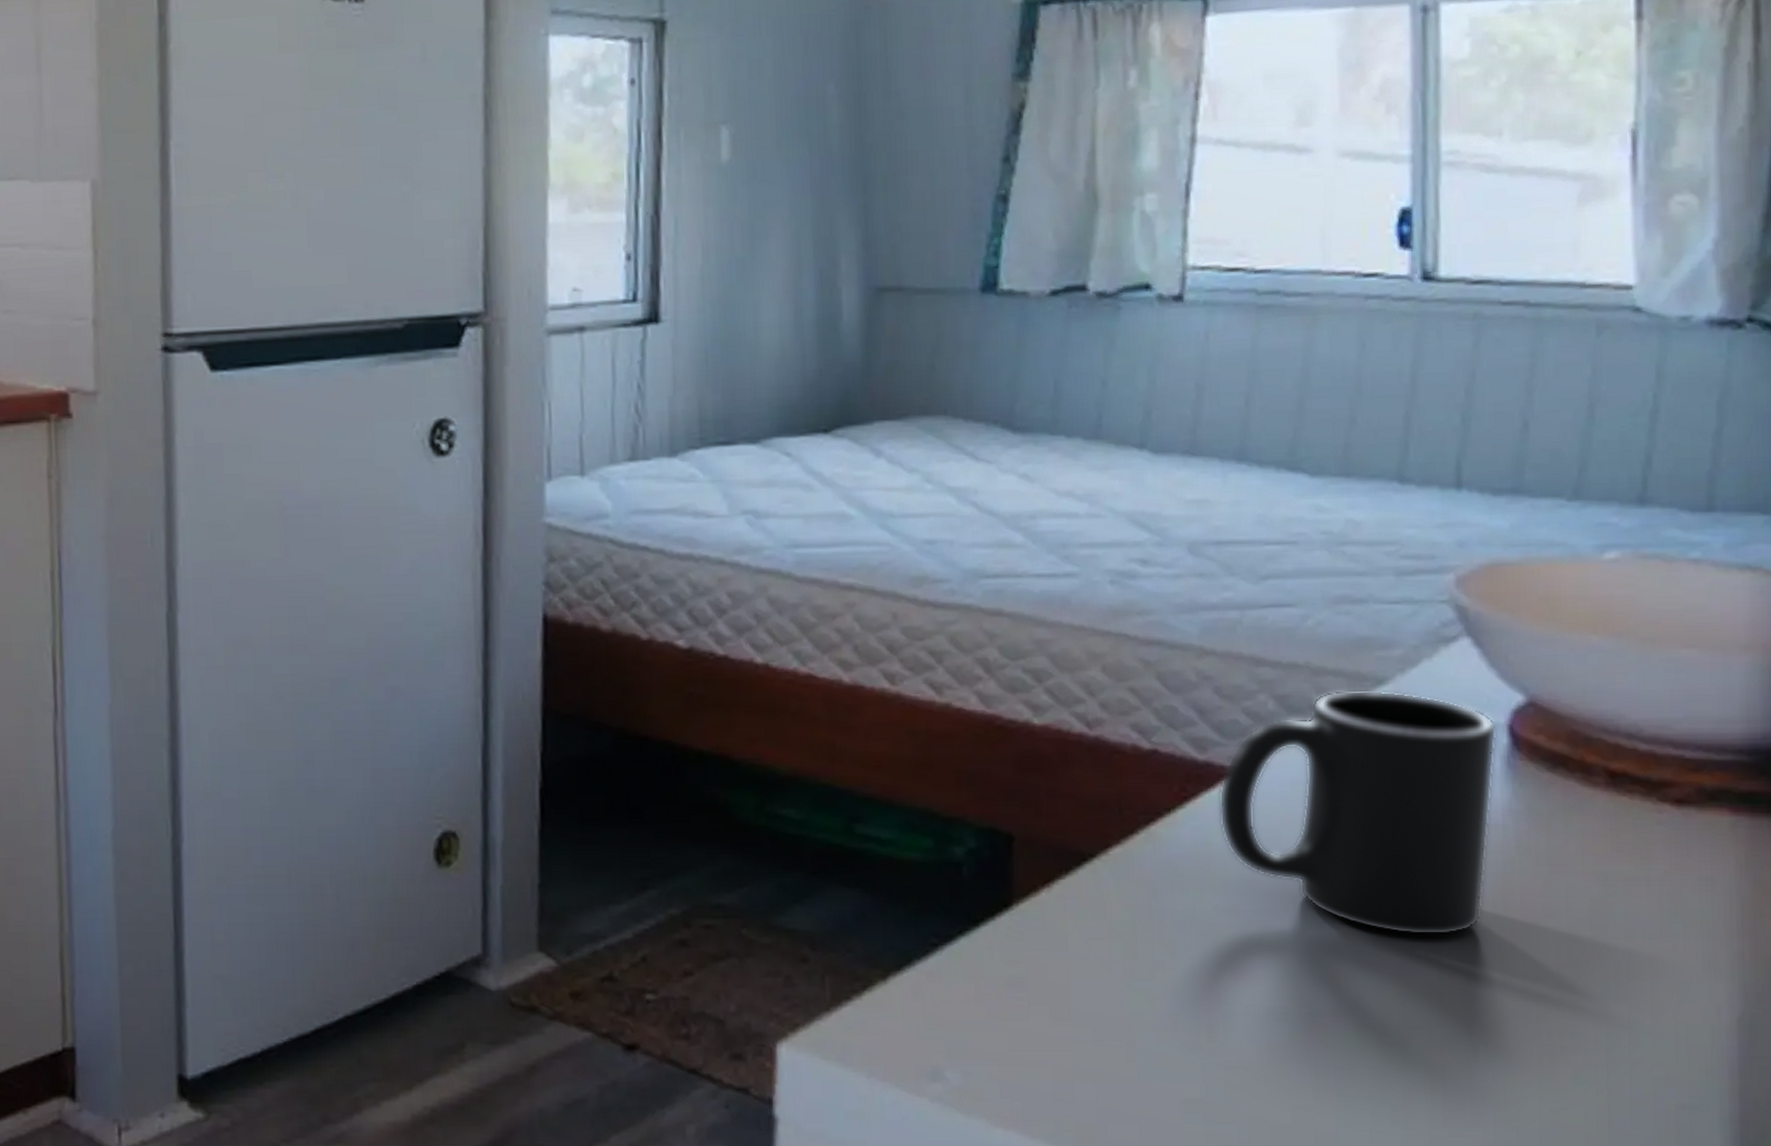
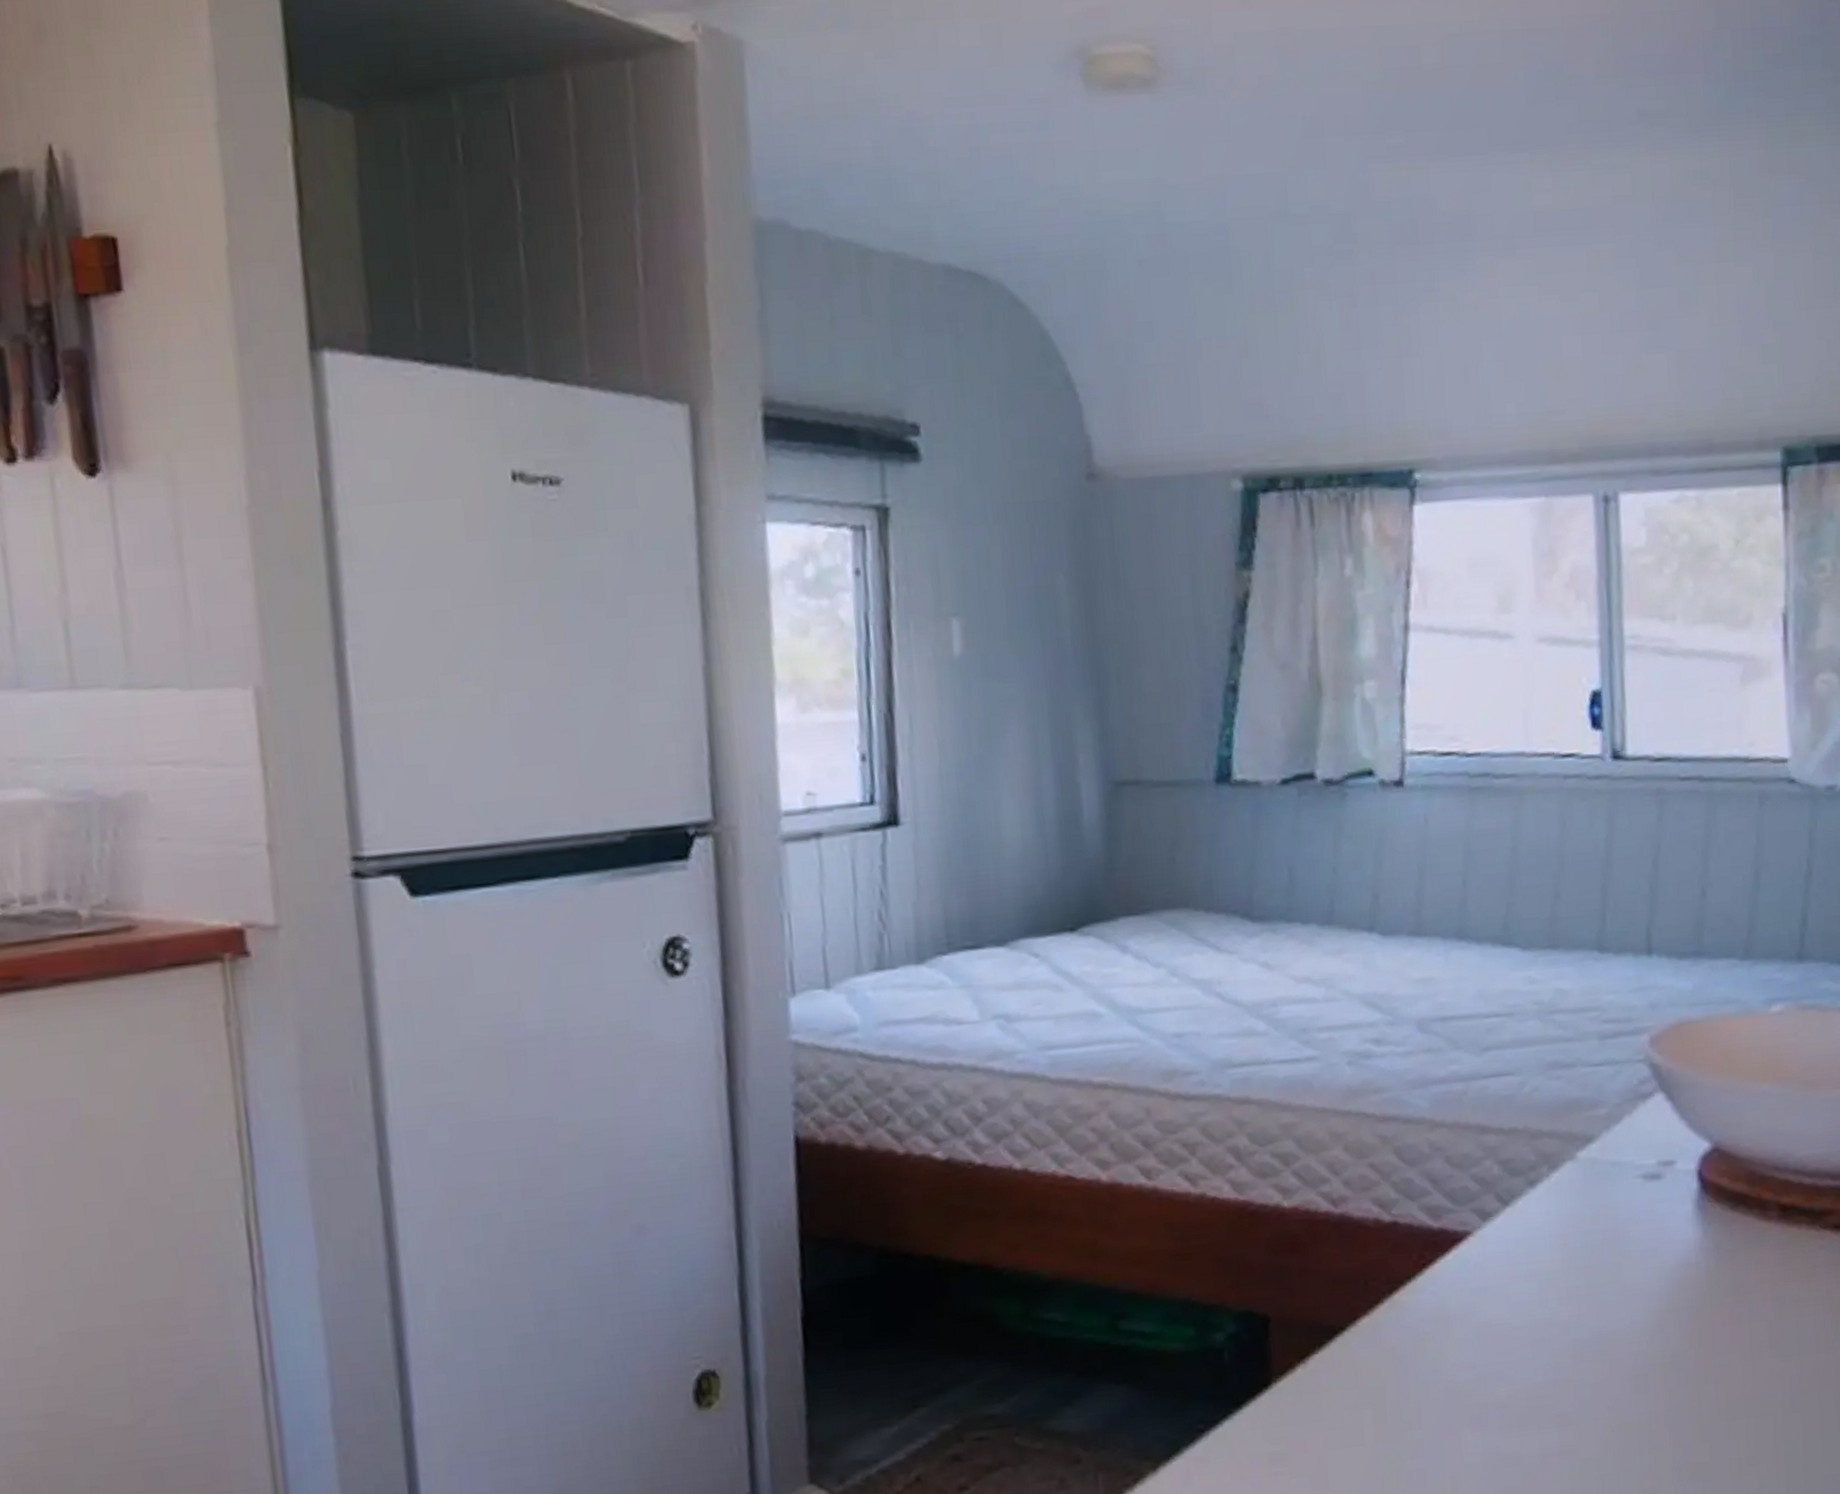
mug: present [1218,689,1497,937] -> none [1452,1147,1689,1374]

